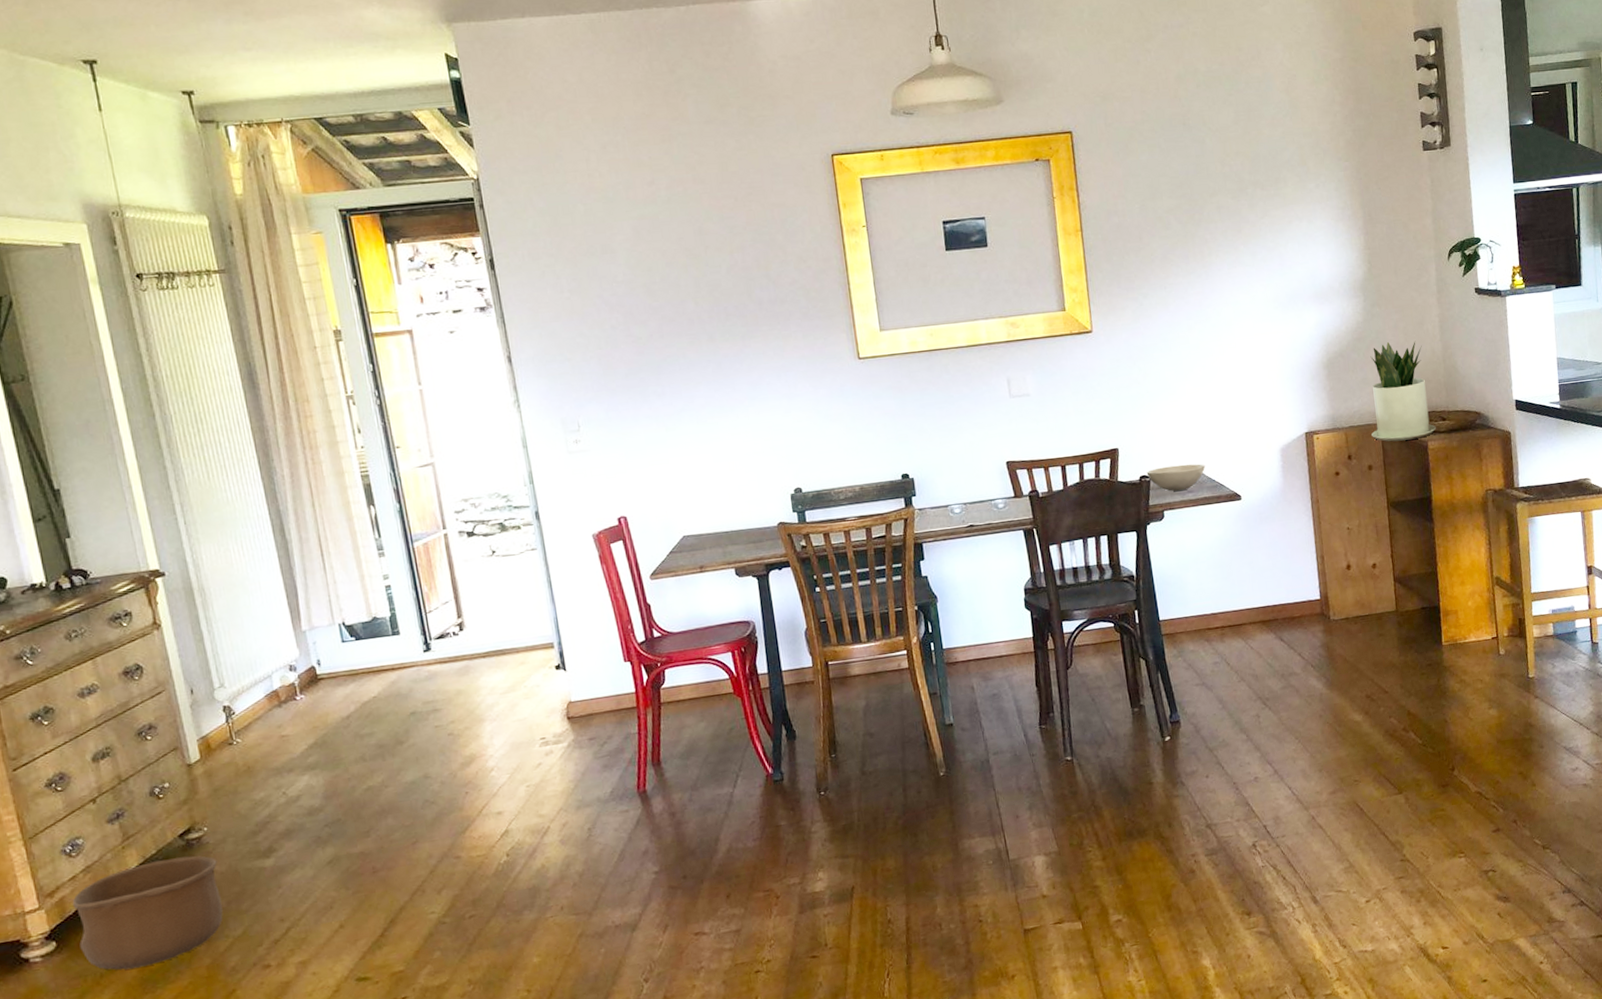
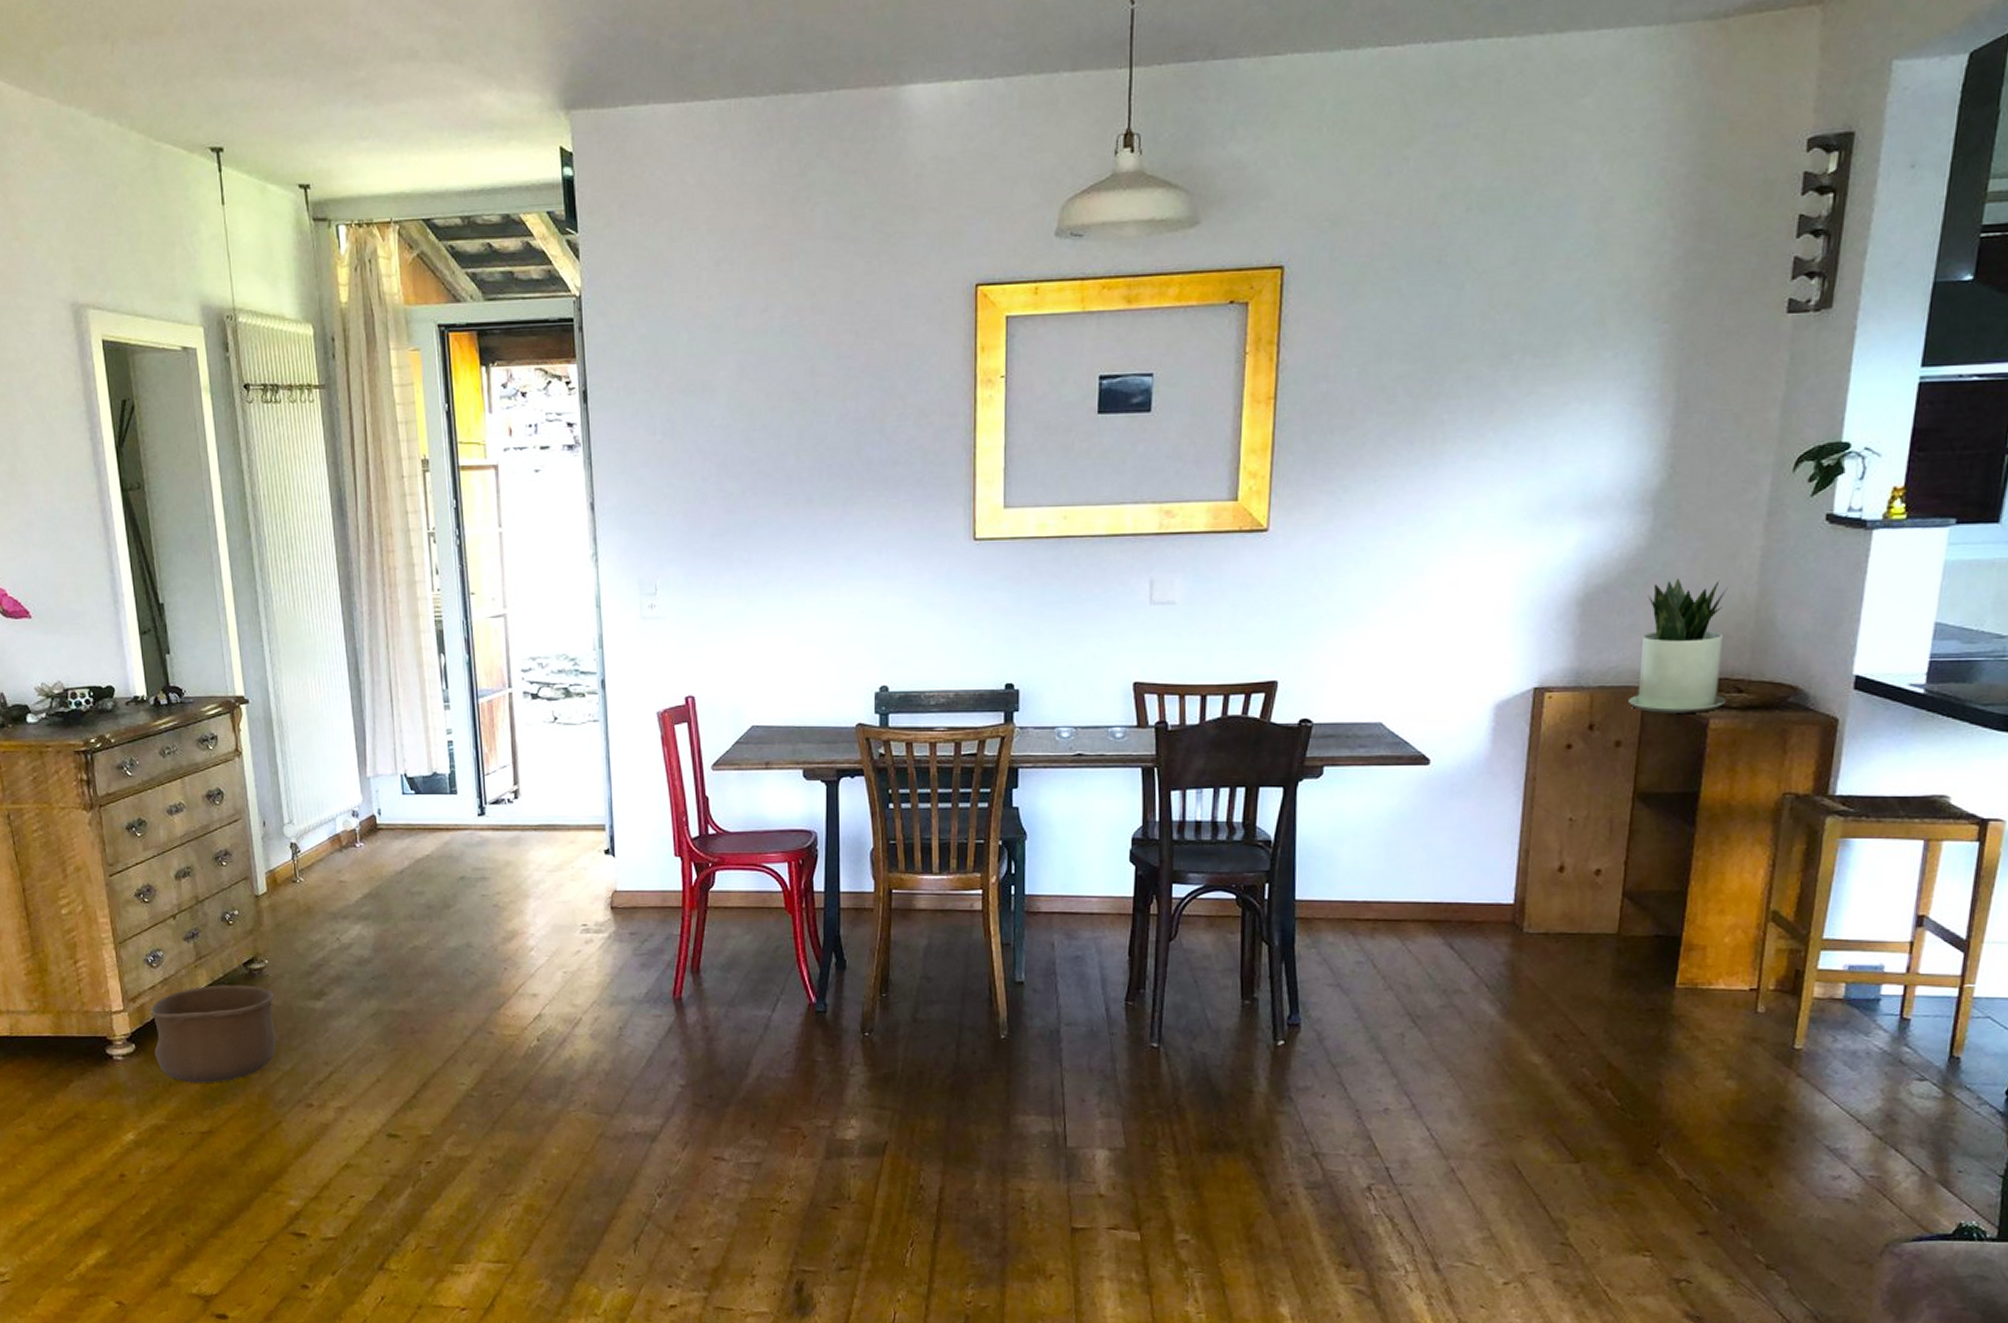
soup bowl: present [1146,464,1206,491] -> none [1309,711,1389,743]

